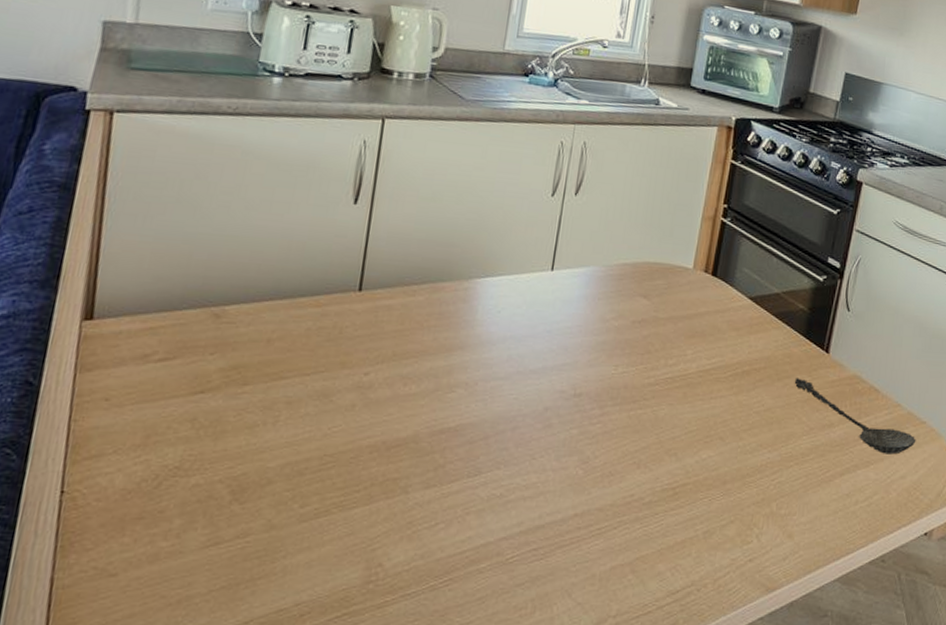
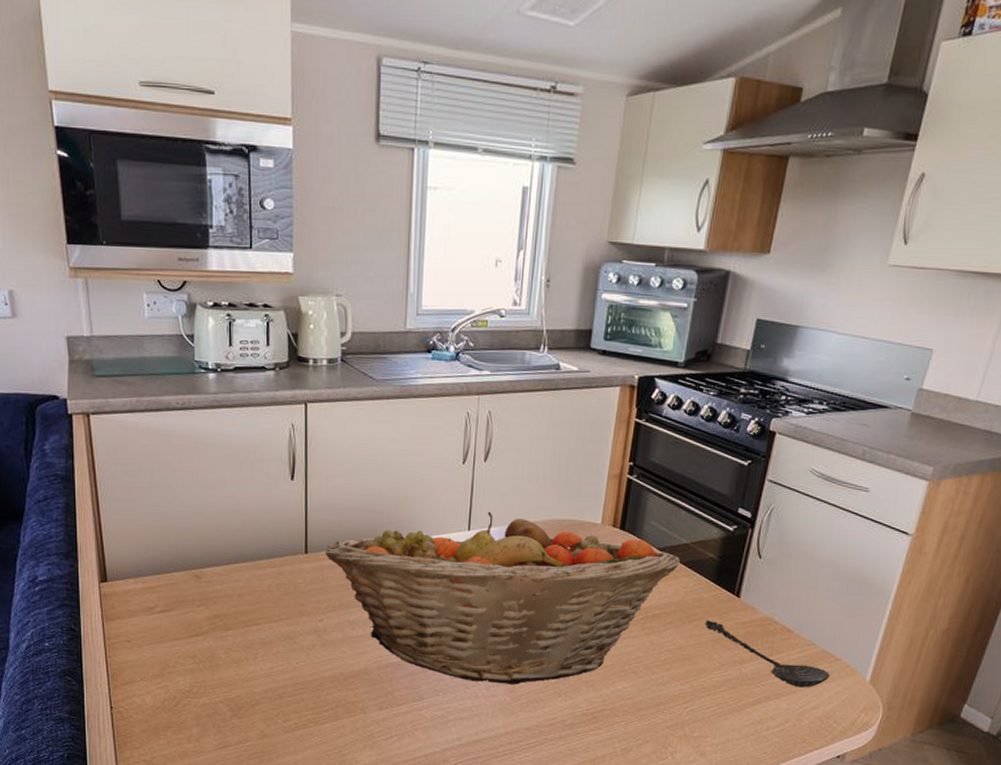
fruit basket: none [382,251,771,454] -> present [325,512,680,685]

